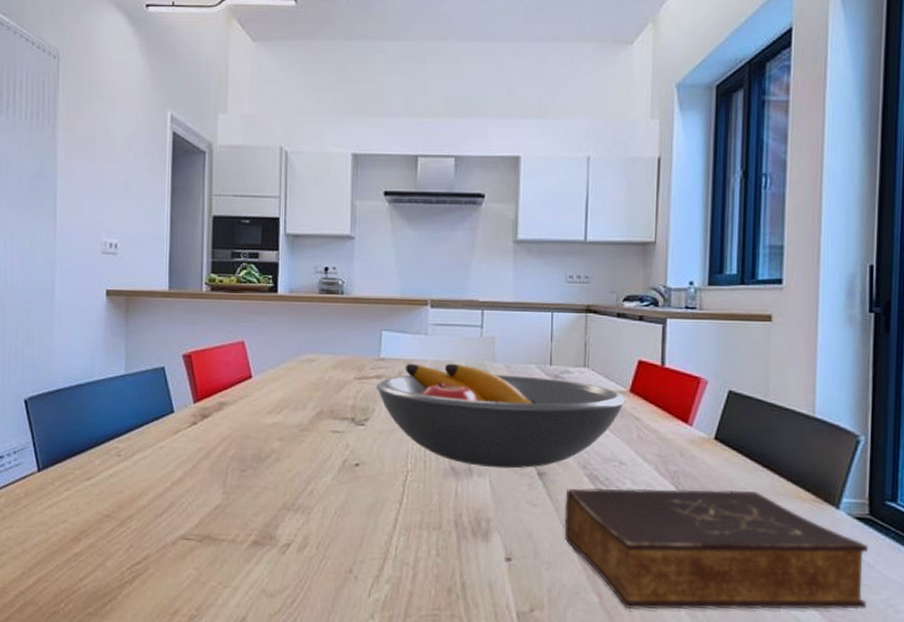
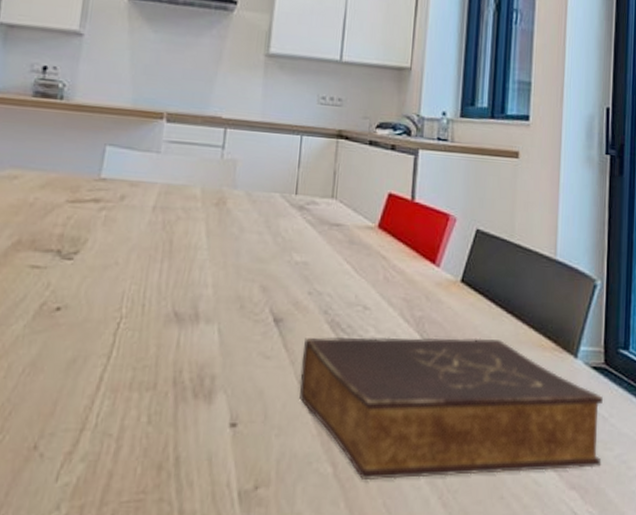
fruit bowl: present [376,363,626,469] -> none [92,185,374,314]

